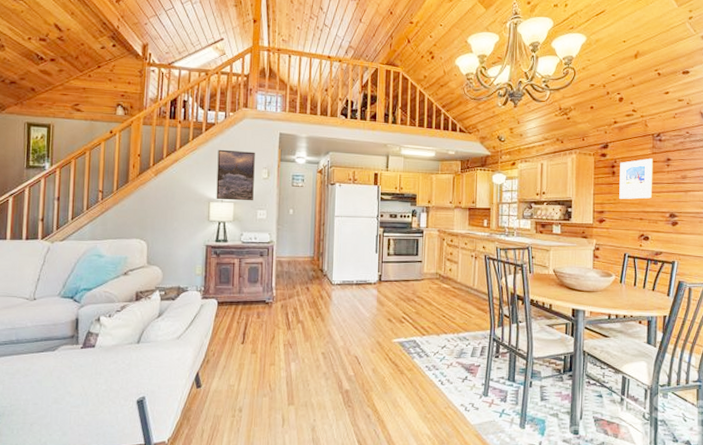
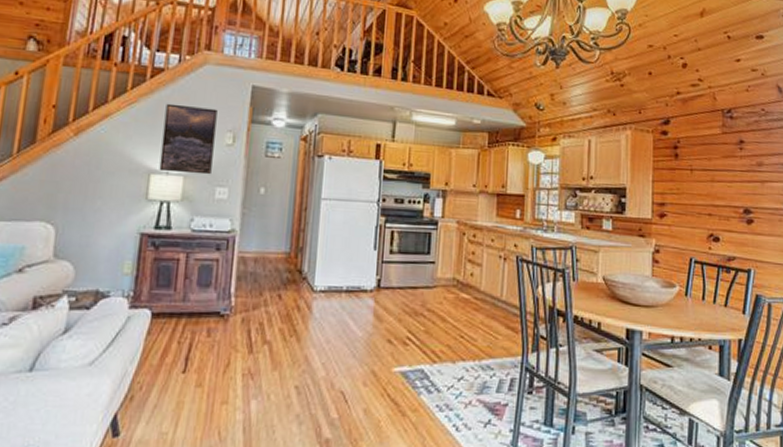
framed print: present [619,159,654,199] -> none [683,139,724,190]

